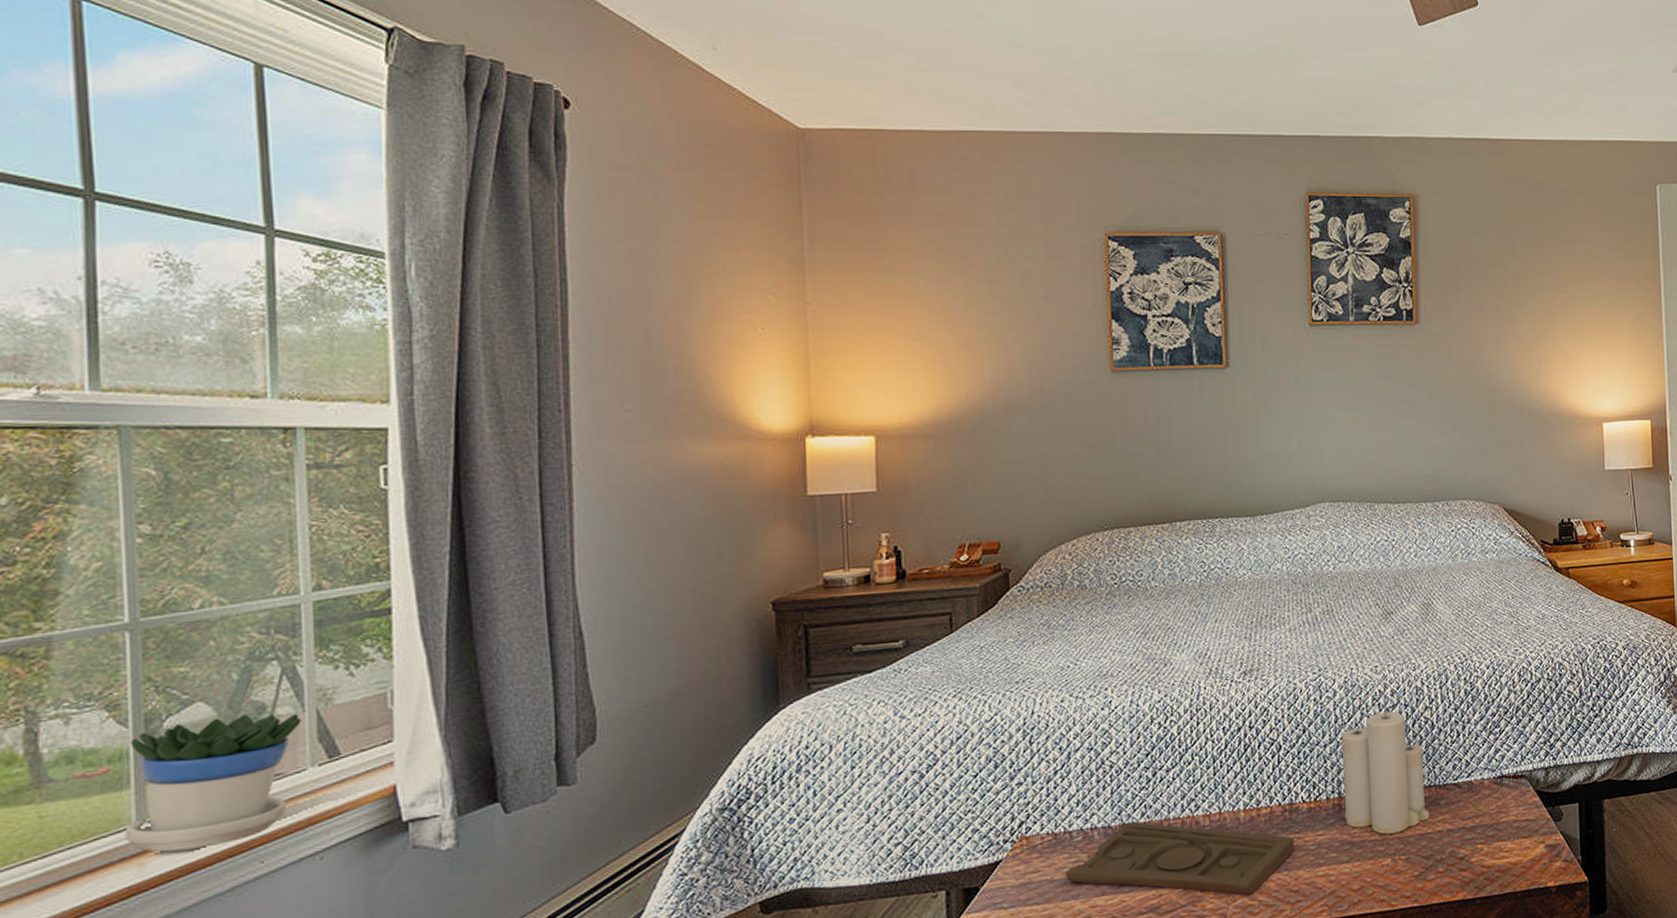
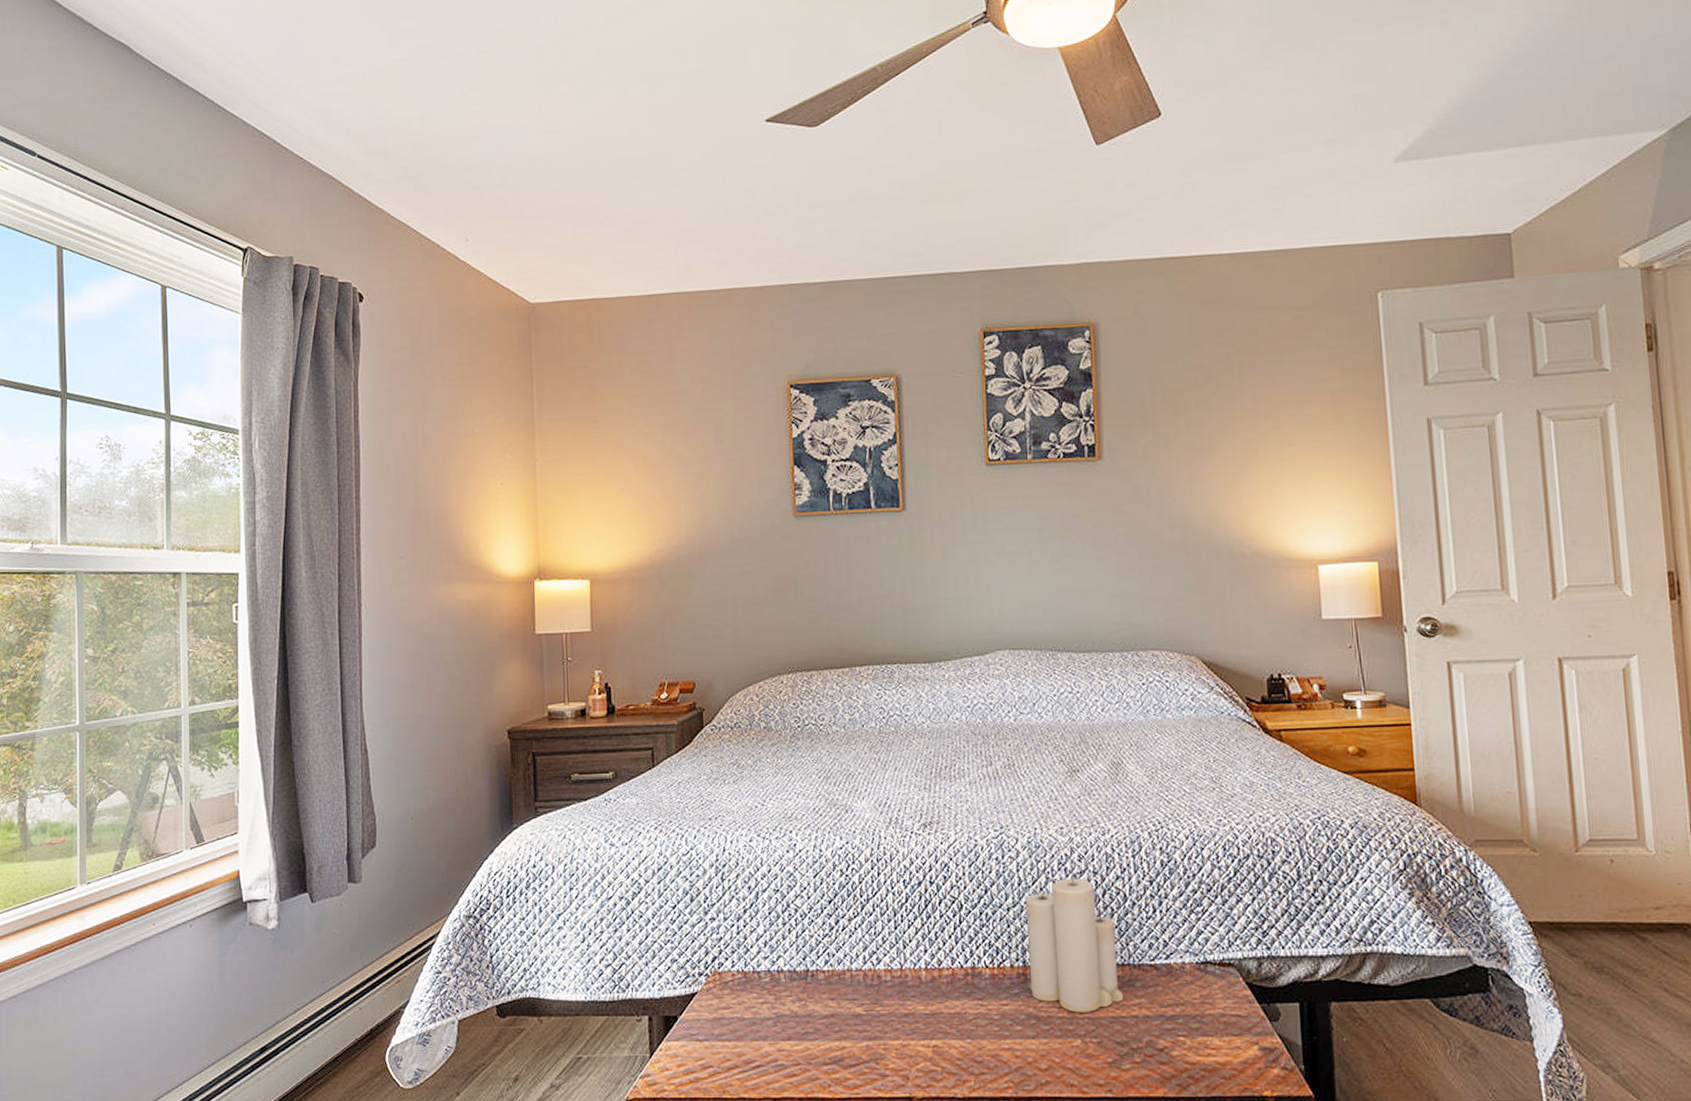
flowerpot: present [125,714,301,853] -> none [73,802,180,909]
decorative tray: present [1066,821,1295,895] -> none [755,968,978,1059]

